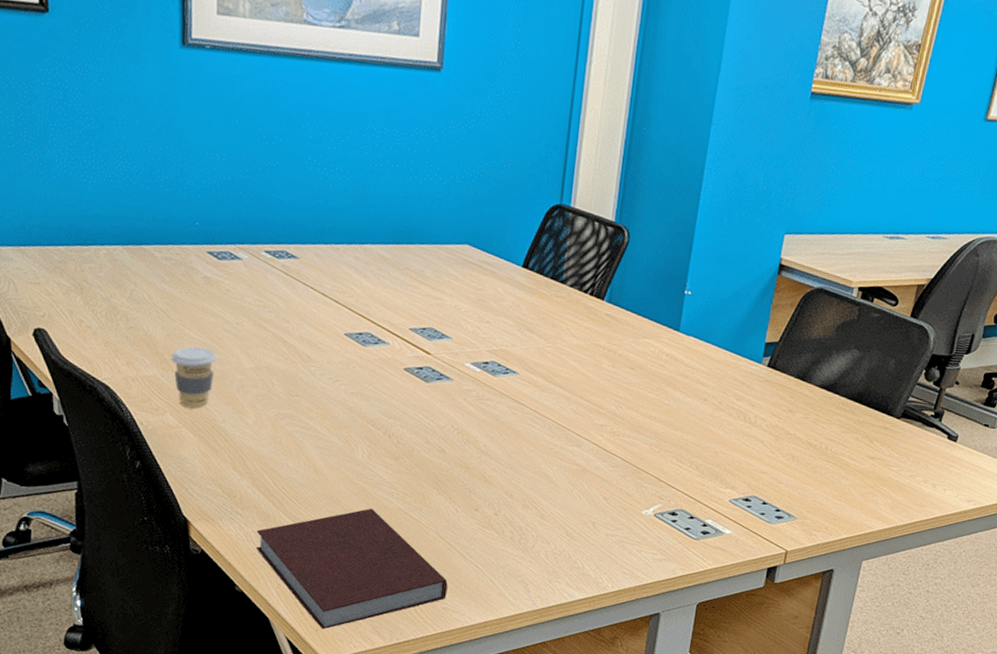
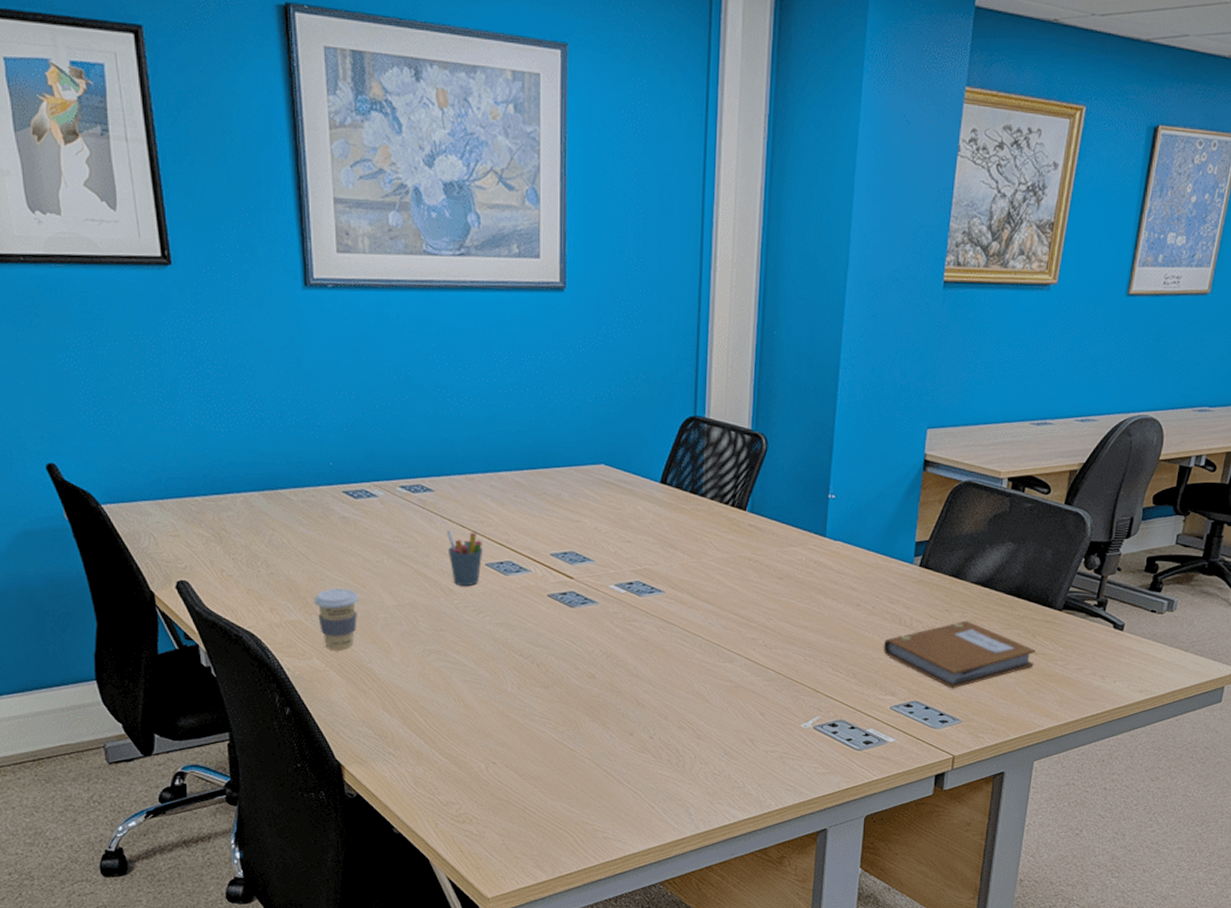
notebook: present [256,508,448,630] -> none [410,740,607,867]
pen holder: none [307,296,344,355] -> present [446,529,483,587]
notebook: none [726,422,872,487] -> present [883,620,1036,689]

